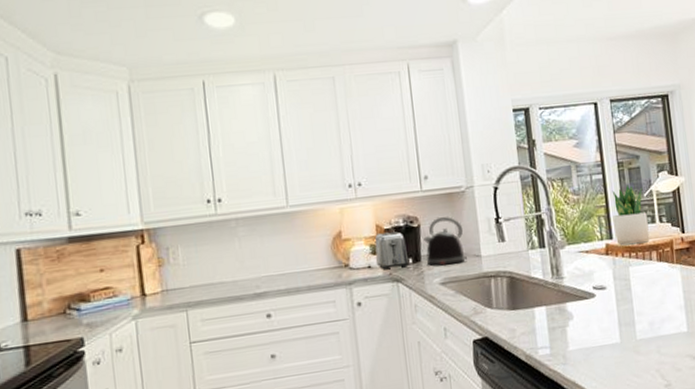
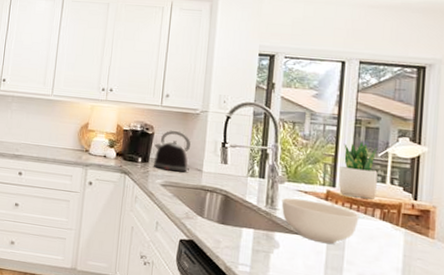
toaster: present [374,231,408,270] -> none [111,132,139,164]
bowl: none [566,258,640,302] -> present [281,197,359,245]

